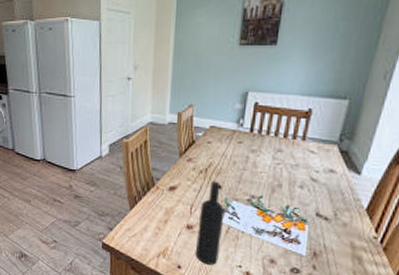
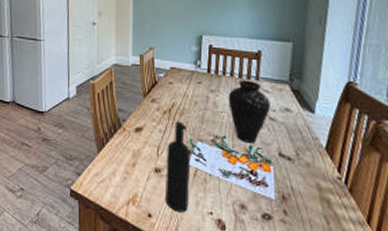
vase: none [269,139,315,203] -> present [228,79,271,143]

